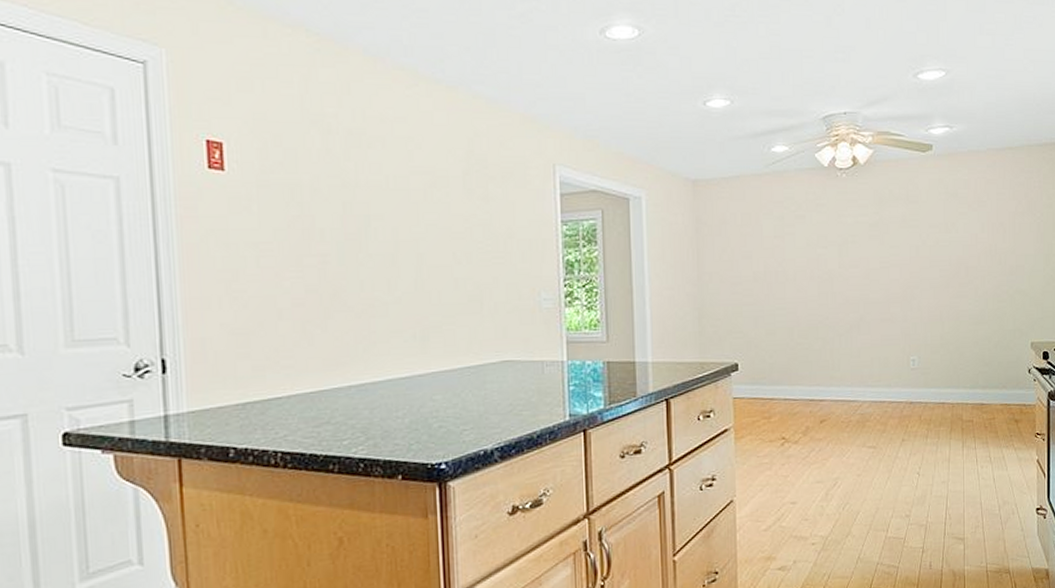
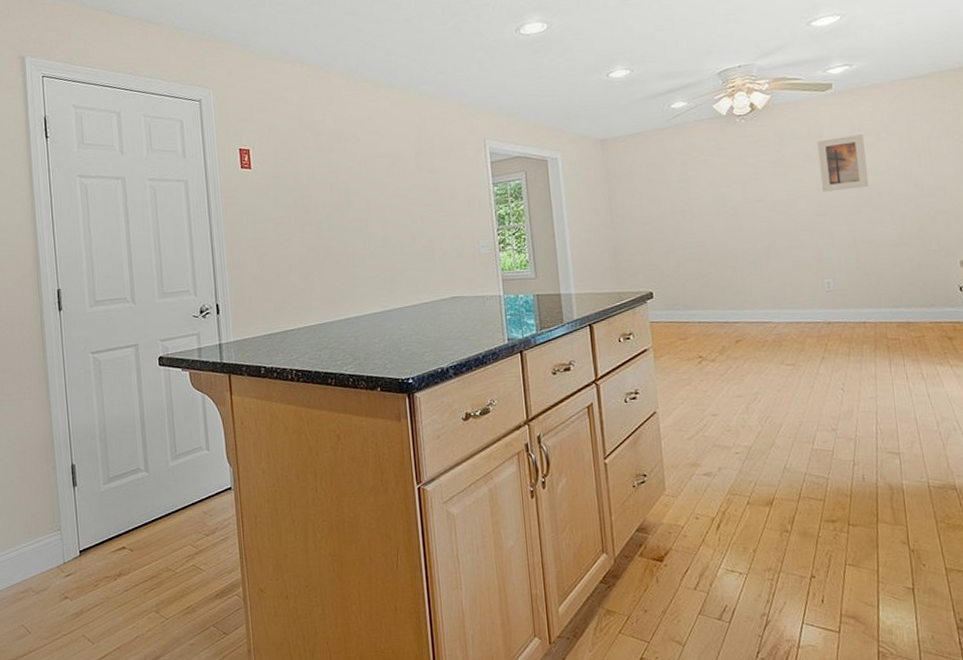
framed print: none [914,203,957,262] -> present [817,134,868,192]

